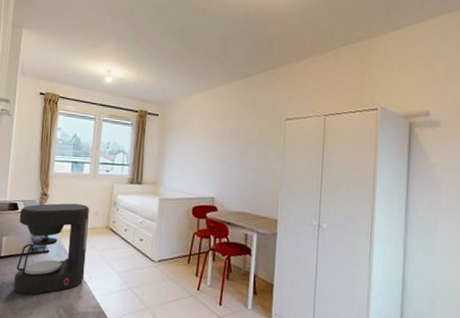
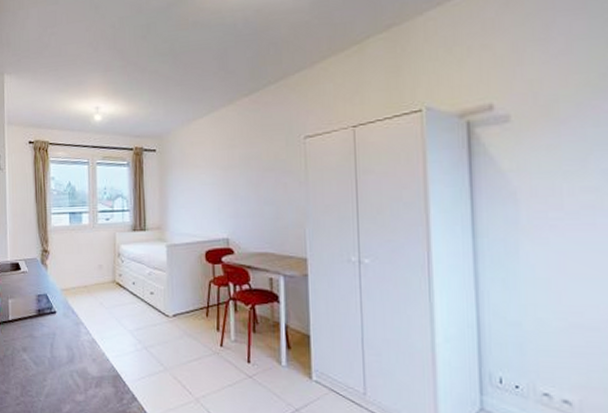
coffee maker: present [13,203,89,295] -> none [22,258,95,360]

